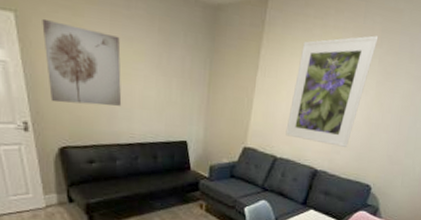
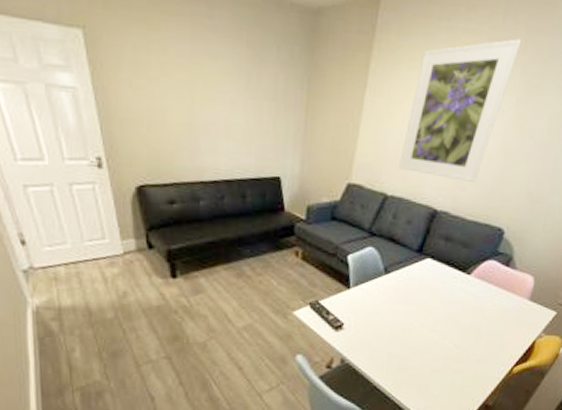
wall art: present [42,18,122,106] -> none [113,35,205,137]

